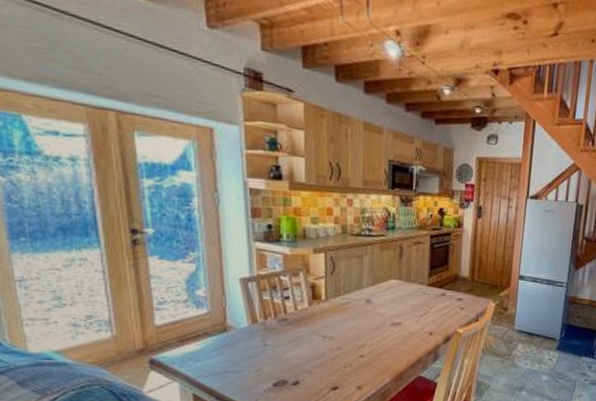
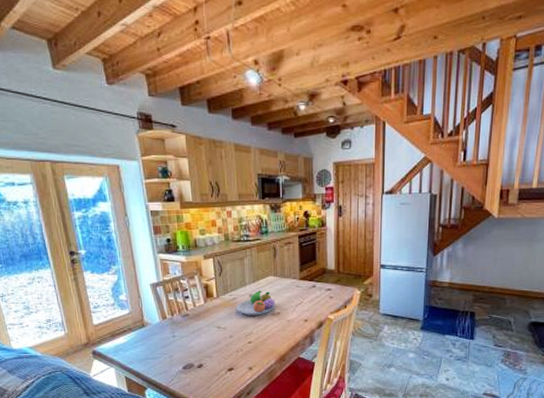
fruit bowl: none [349,295,397,325] -> present [236,290,275,316]

